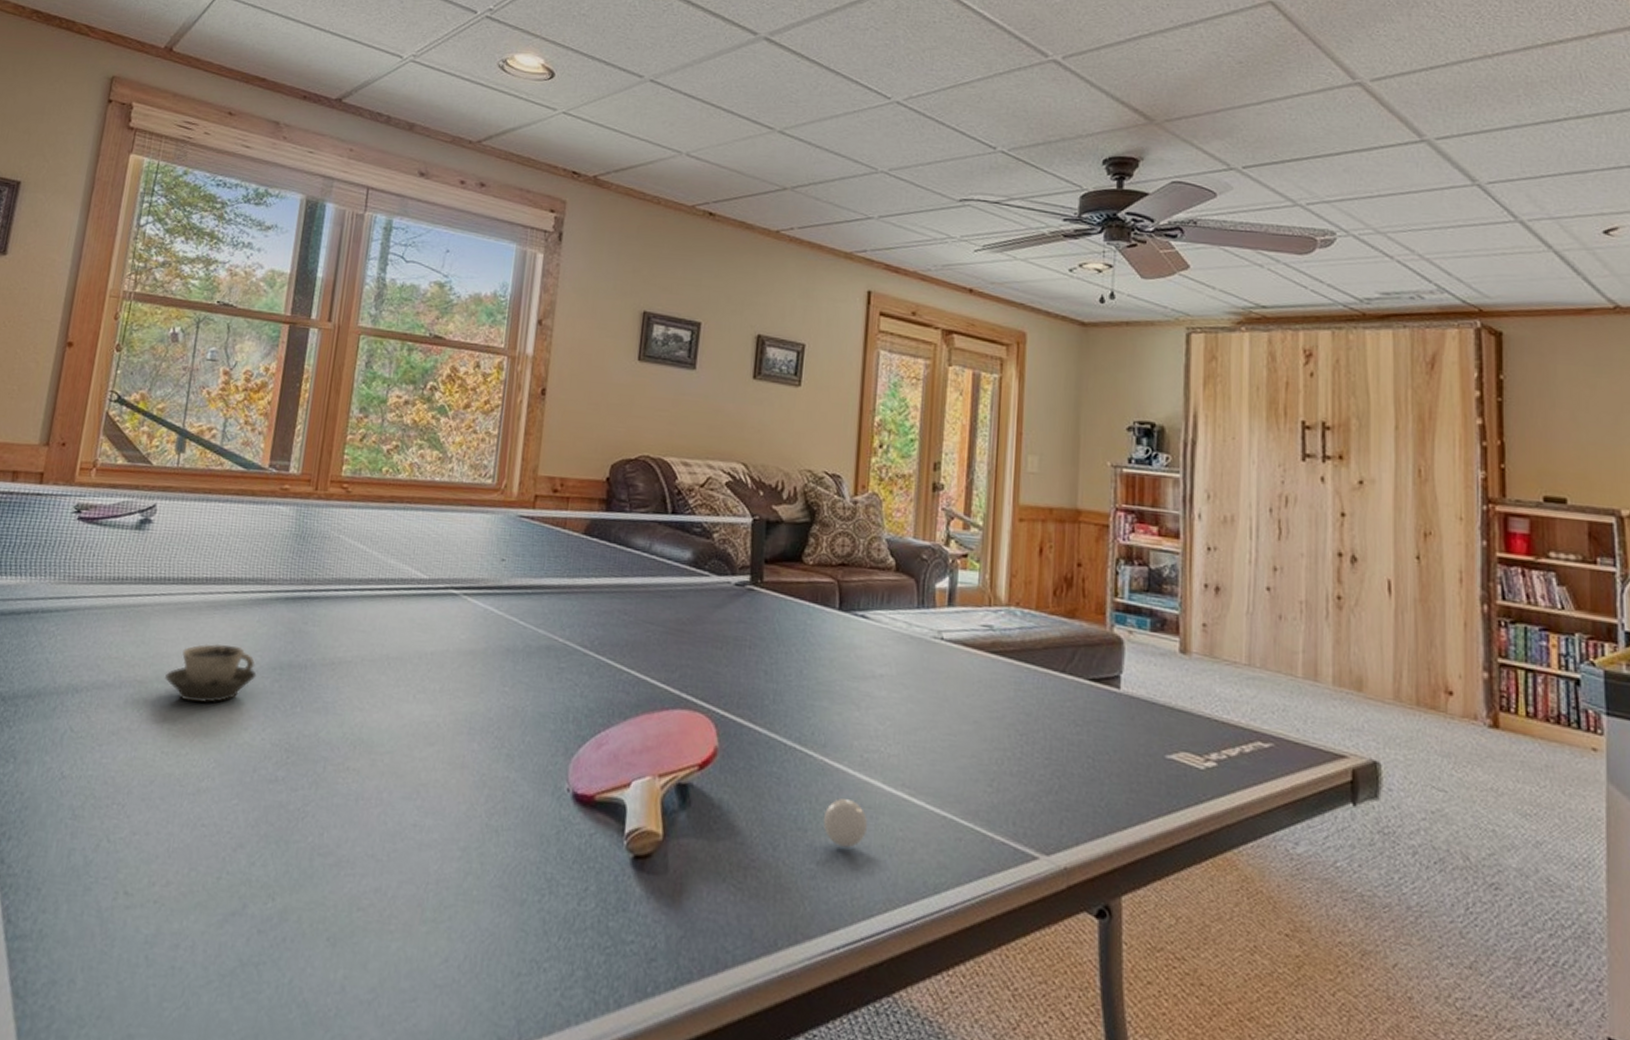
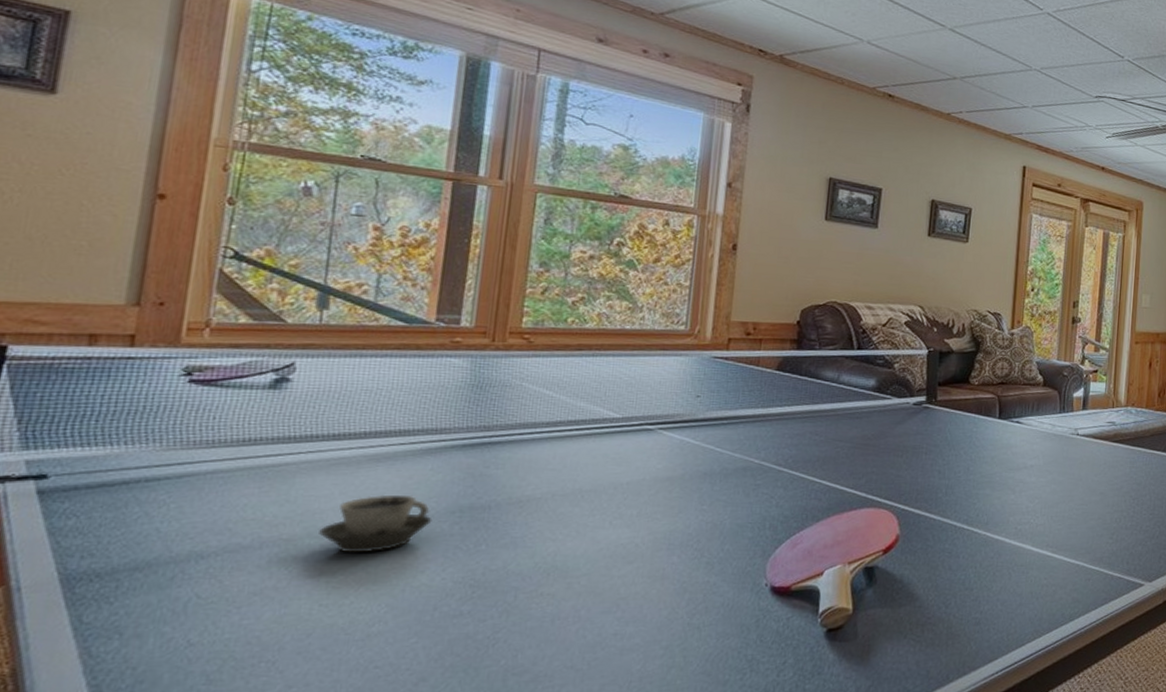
ping-pong ball: present [823,798,868,848] -> none [985,561,1021,598]

